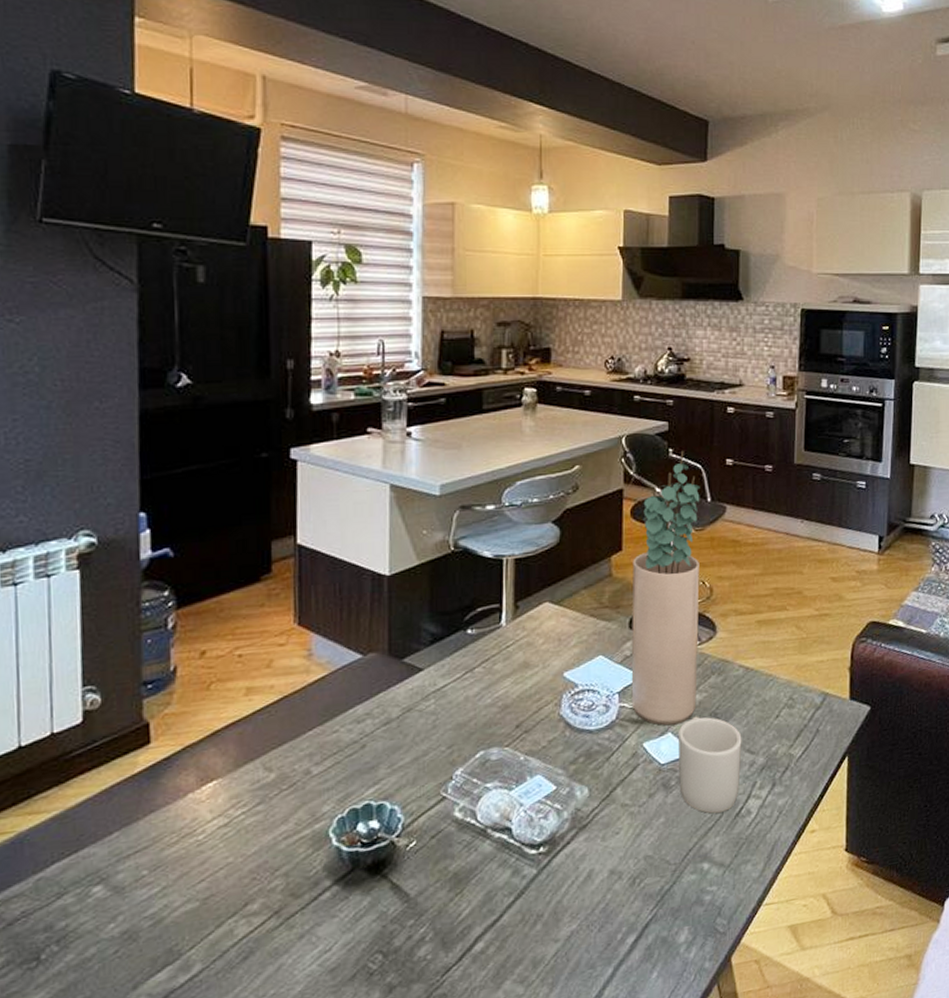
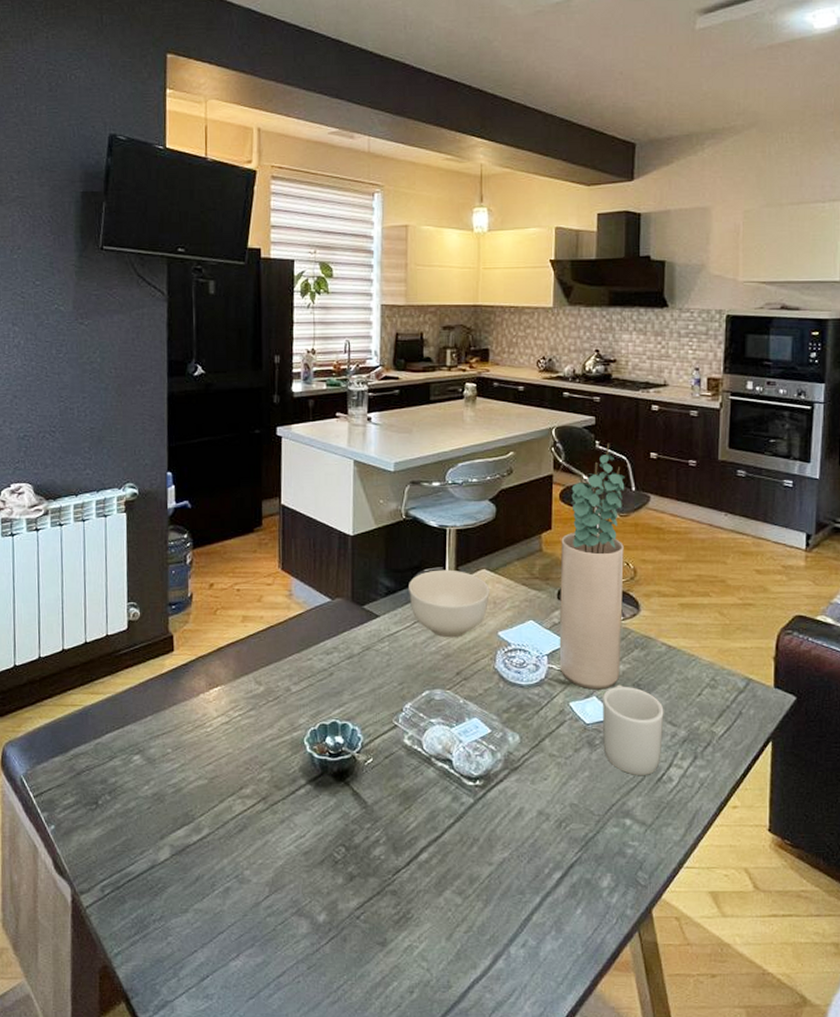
bowl: none [459,606,554,687] -> present [409,569,490,638]

